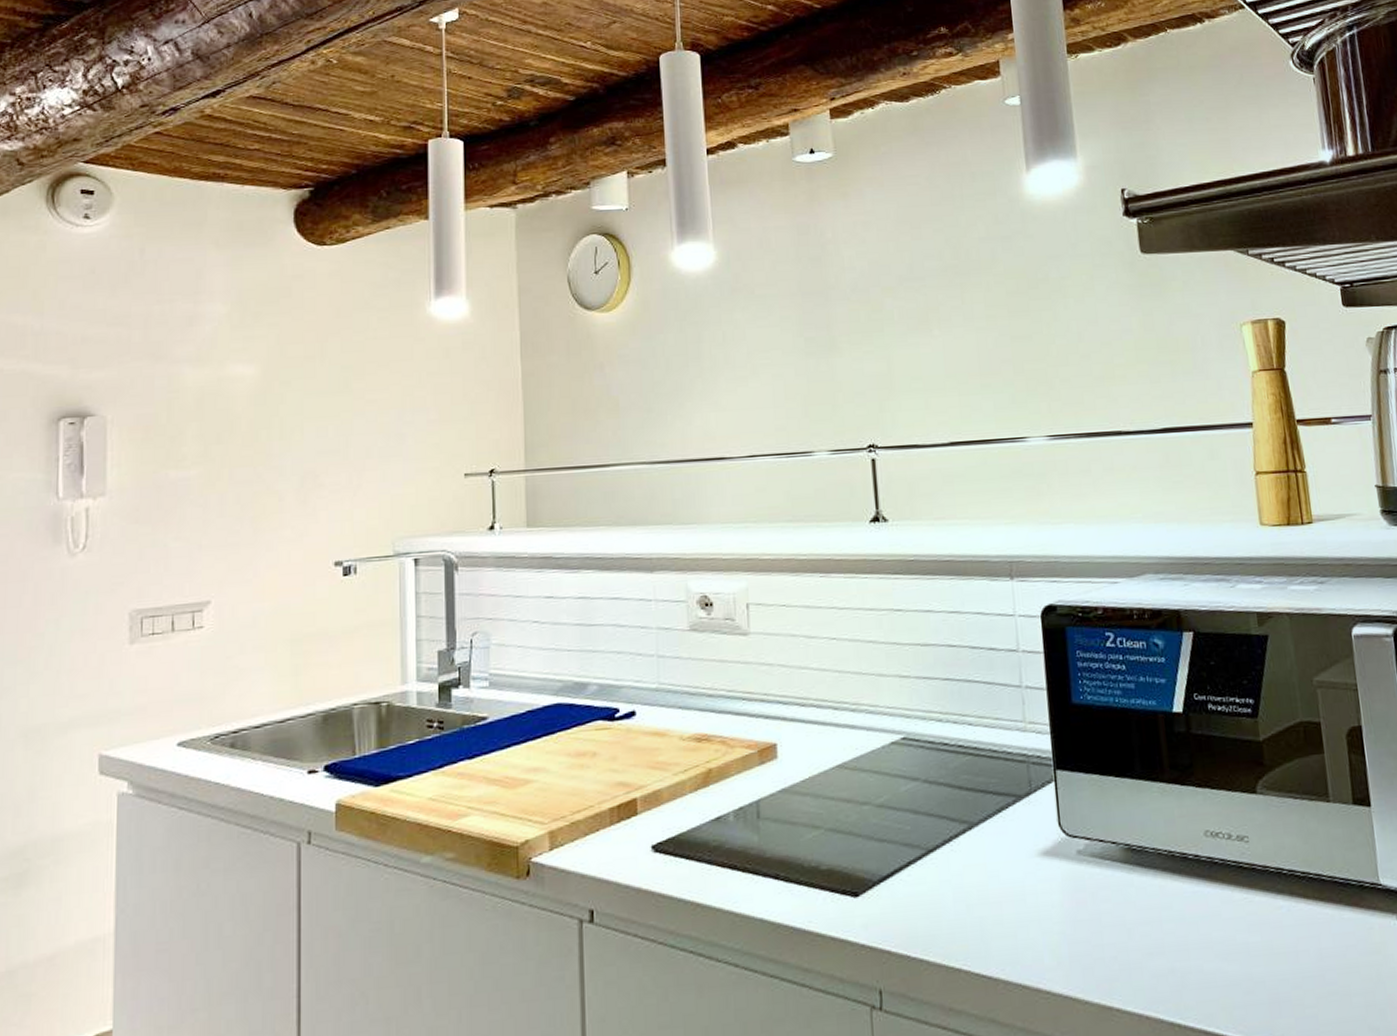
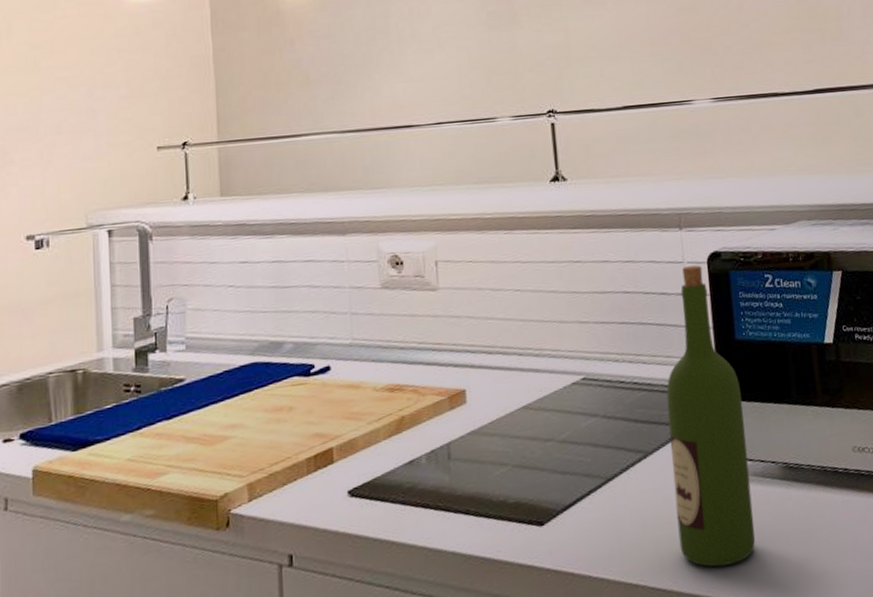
wine bottle: none [994,619,1093,956] -> present [666,265,756,567]

